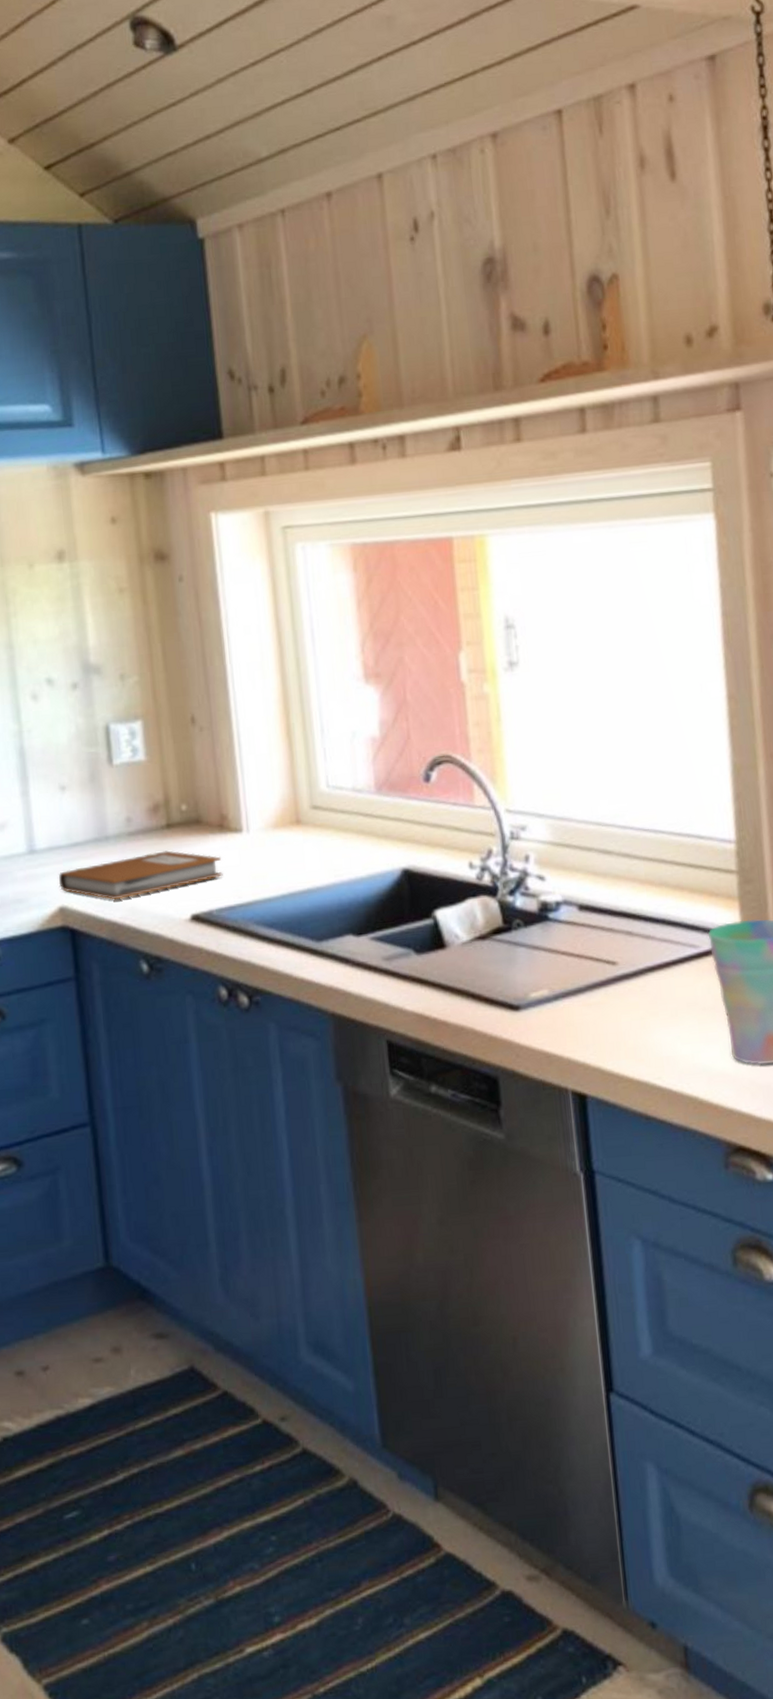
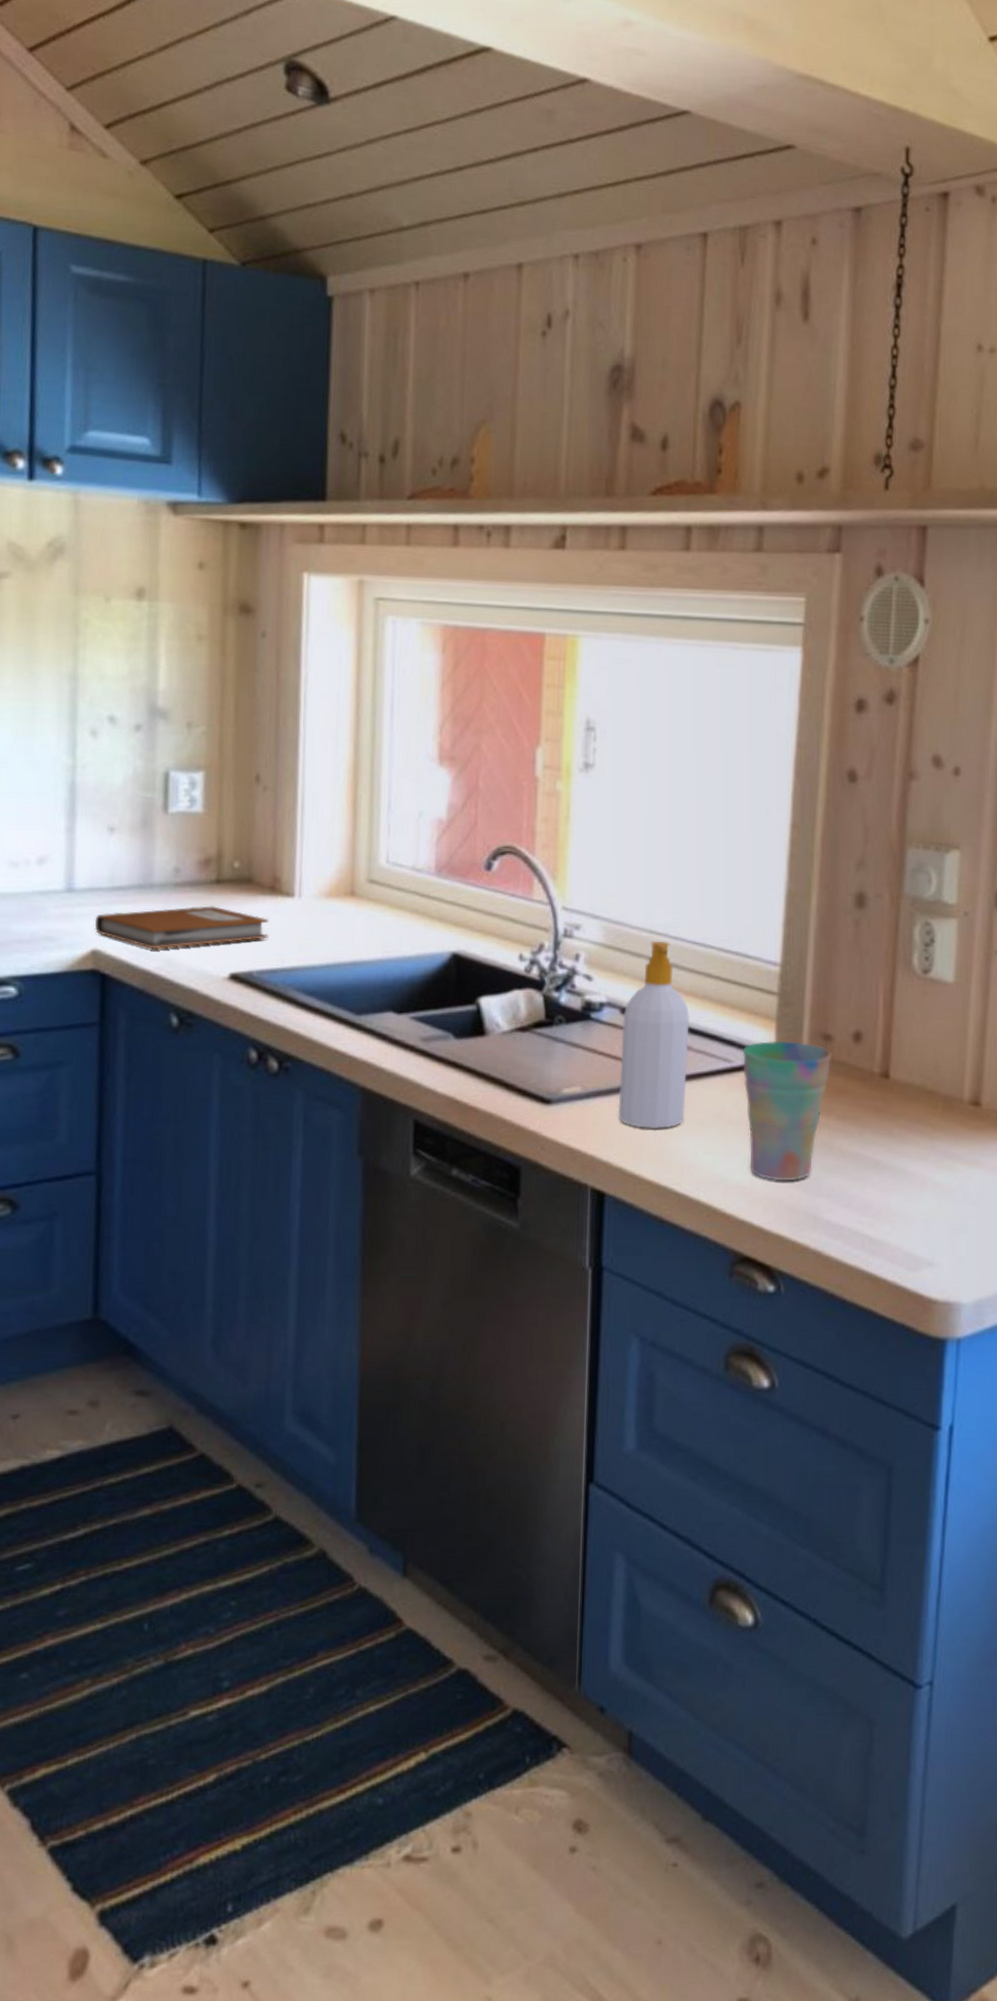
soap bottle: none [581,832,658,1025] -> present [618,942,690,1129]

